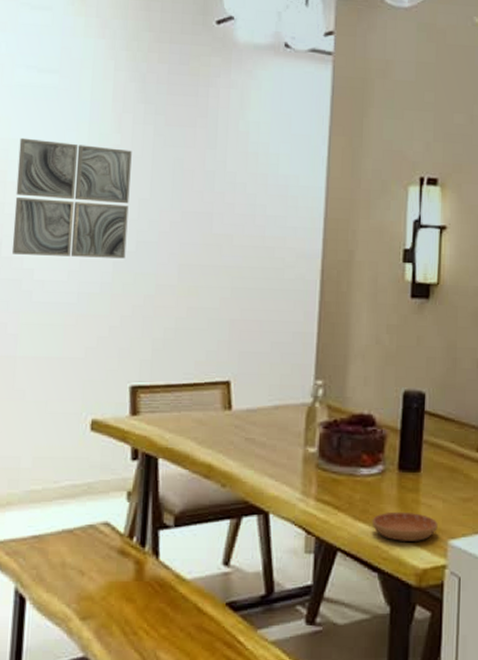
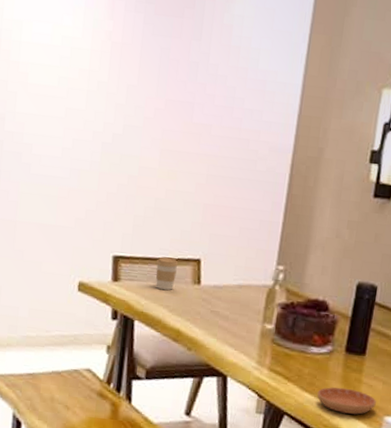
wall art: present [11,137,132,259] -> none [13,19,123,140]
coffee cup: none [179,382,205,420] -> present [155,257,179,291]

